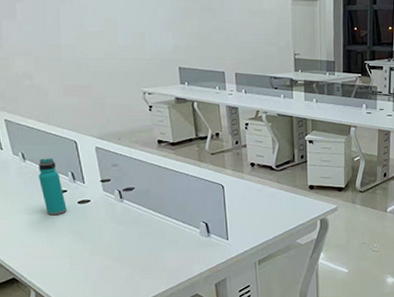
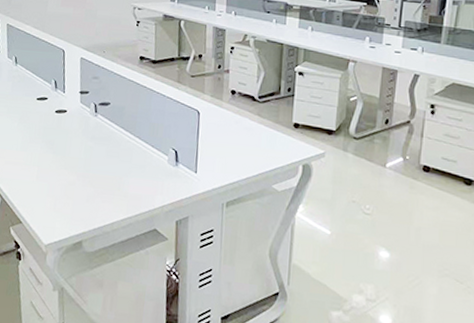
water bottle: present [38,158,67,216] -> none [25,64,45,122]

